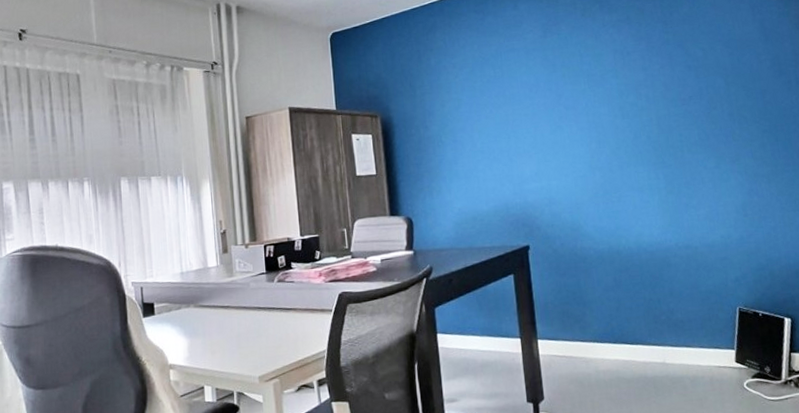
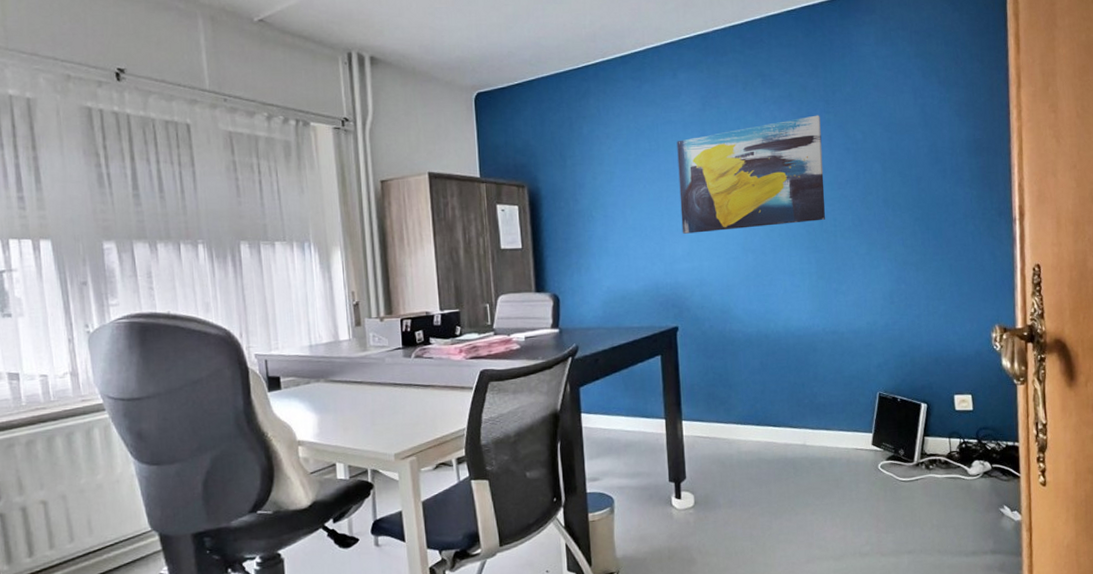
wall art: none [520,35,671,155] -> present [676,115,825,234]

